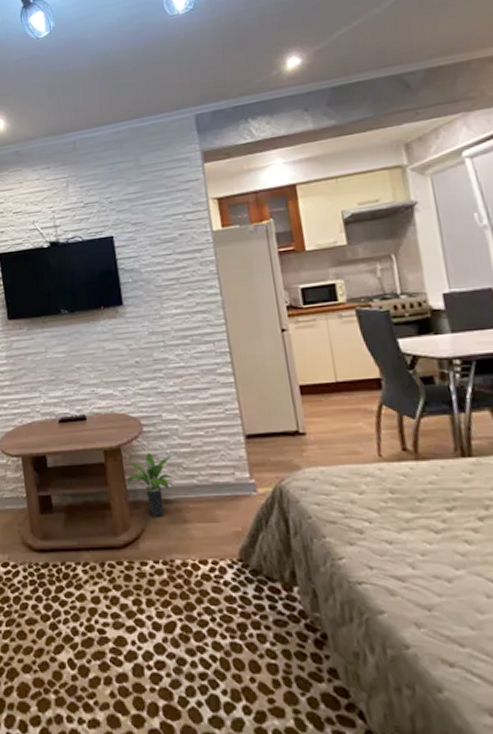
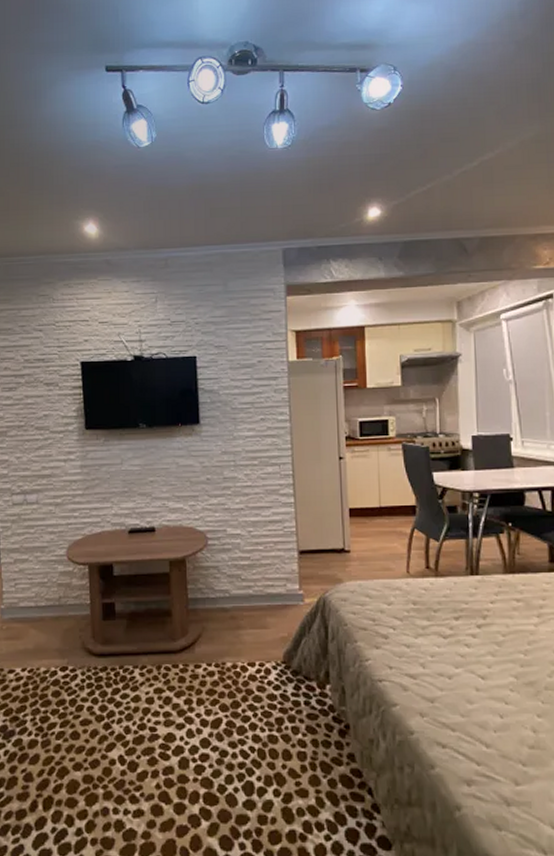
potted plant: present [126,453,176,517] -> none [188,565,234,623]

